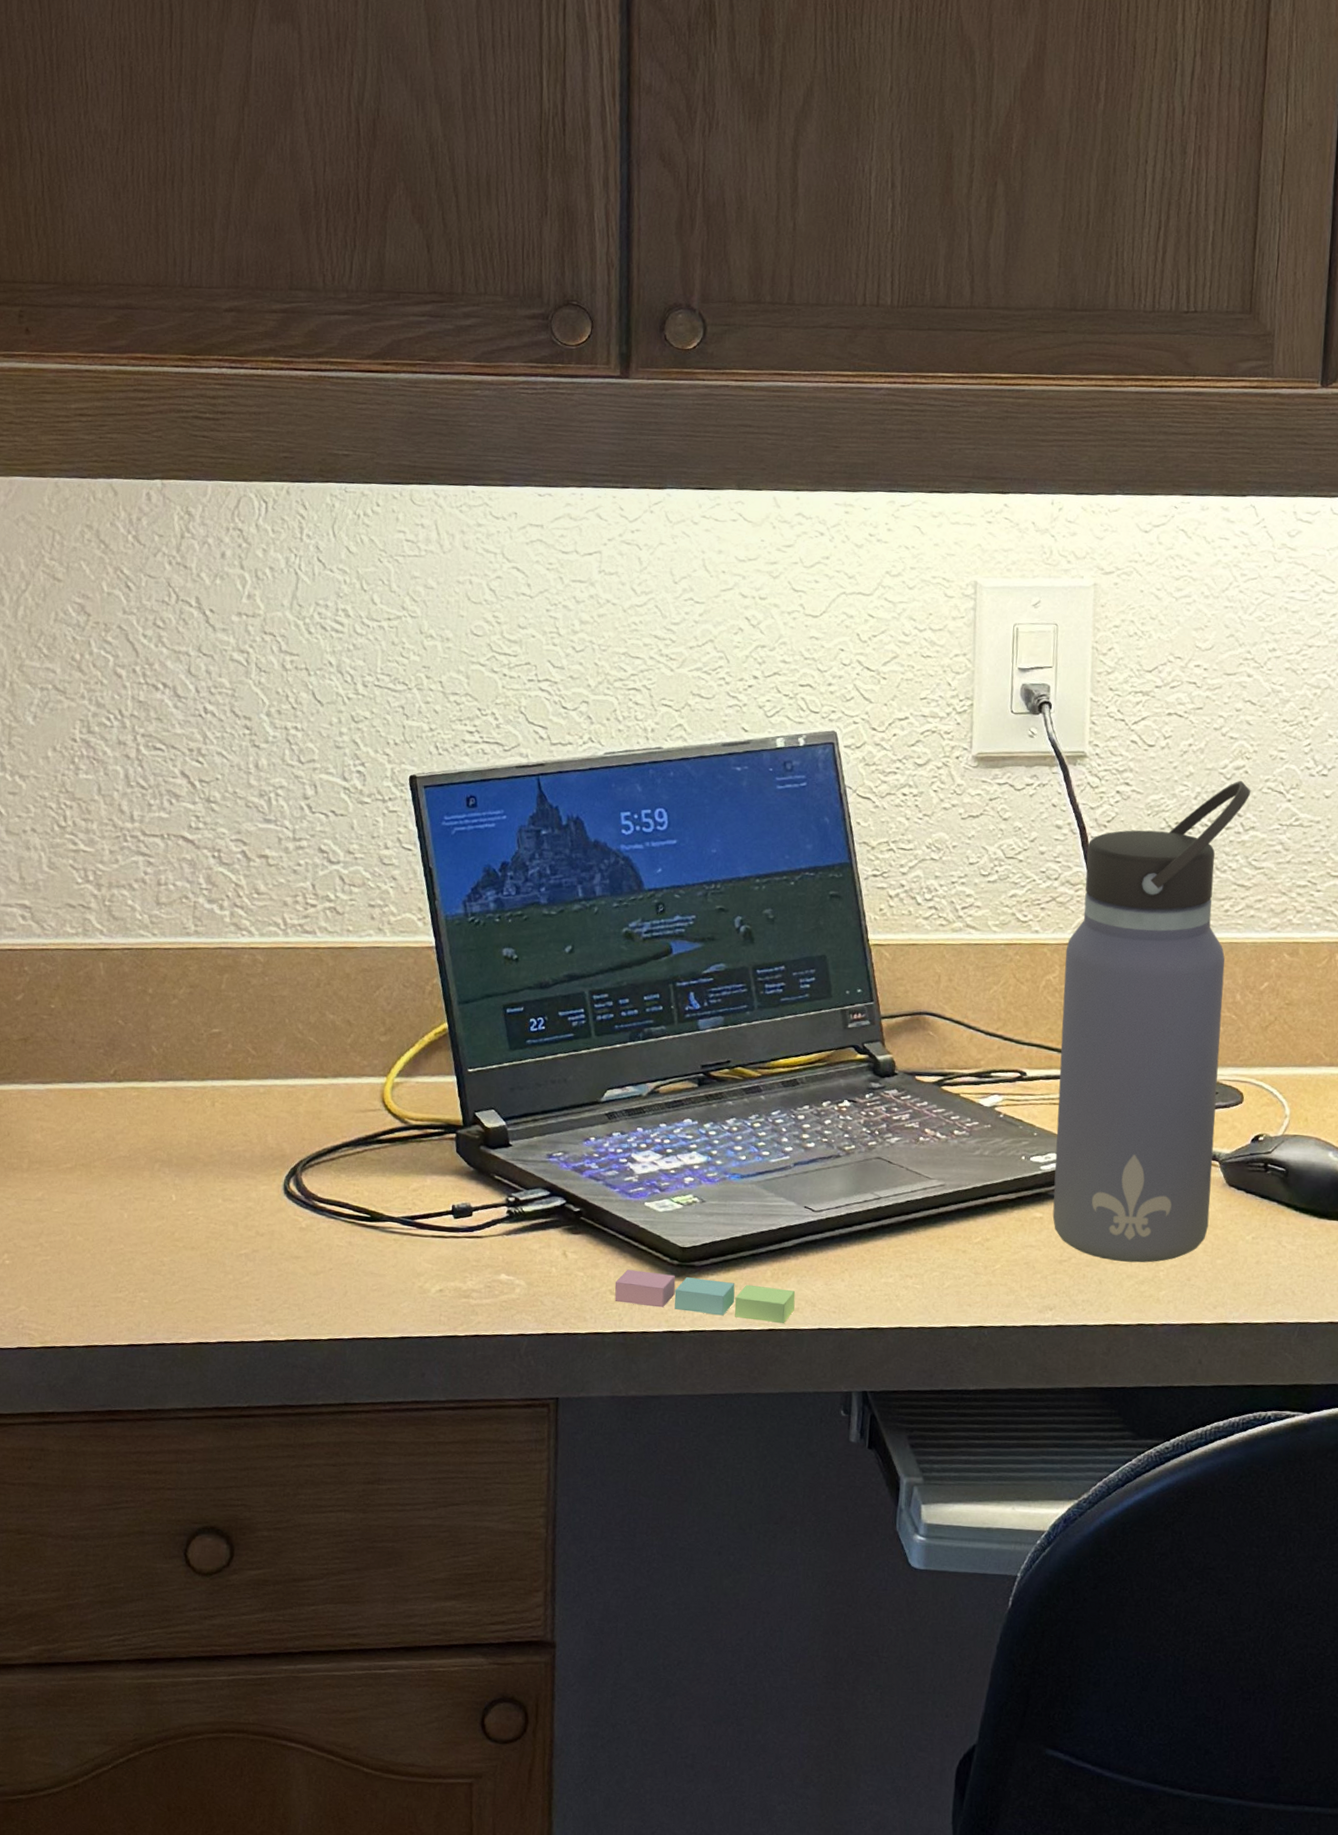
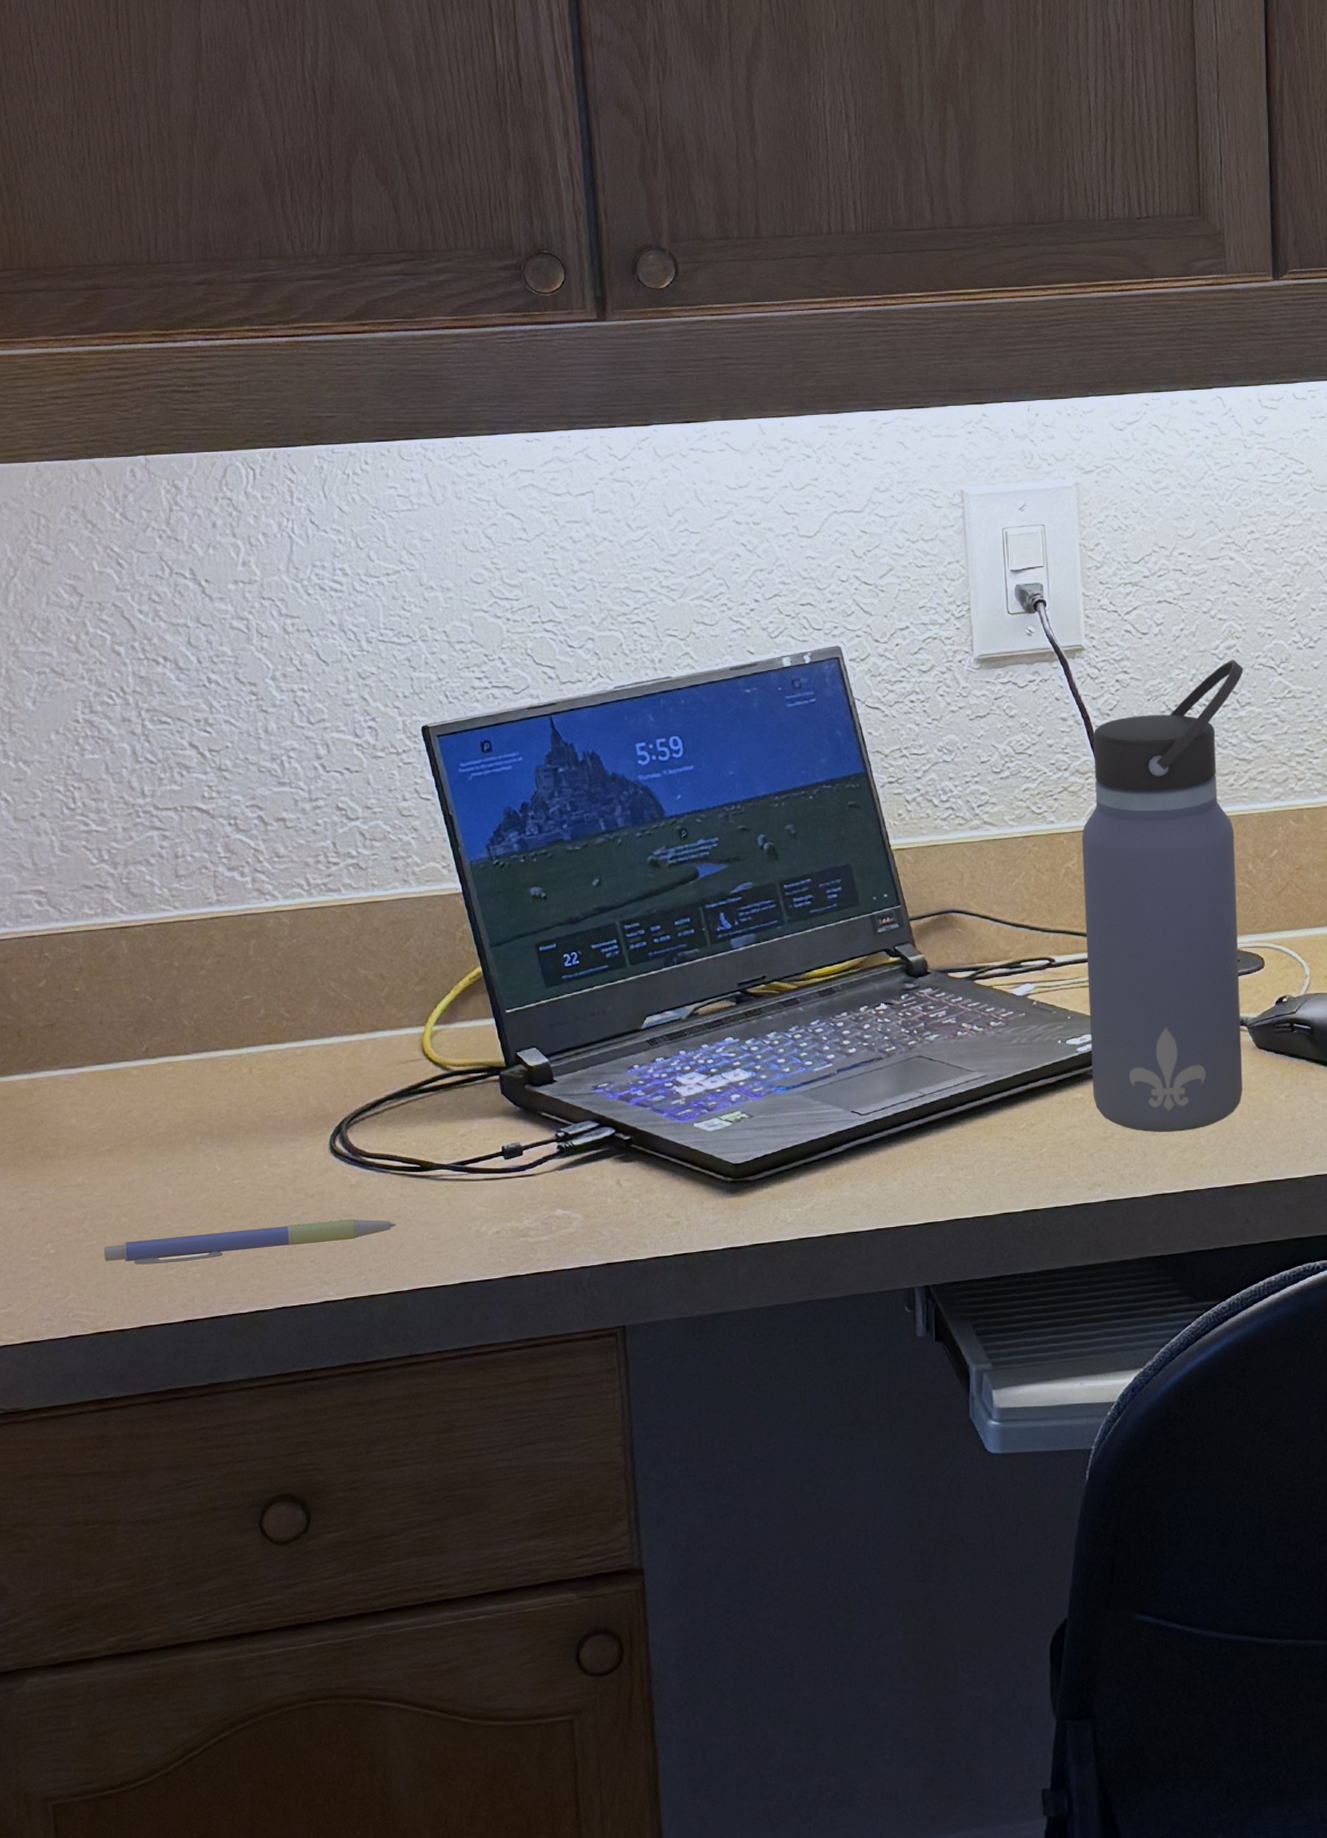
pen: none [57,1260,342,1287] -> present [104,1219,397,1265]
sticky notes: present [614,1269,796,1324] -> none [671,1191,851,1229]

